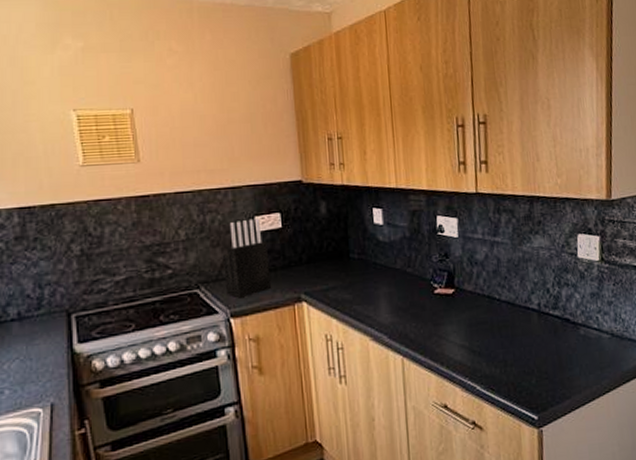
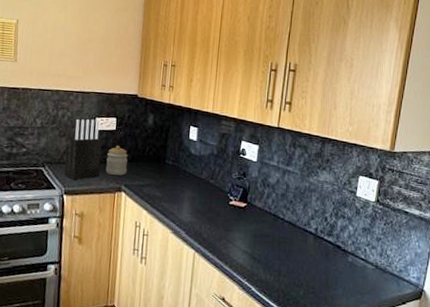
jar: none [276,245,305,283] -> present [105,145,128,175]

